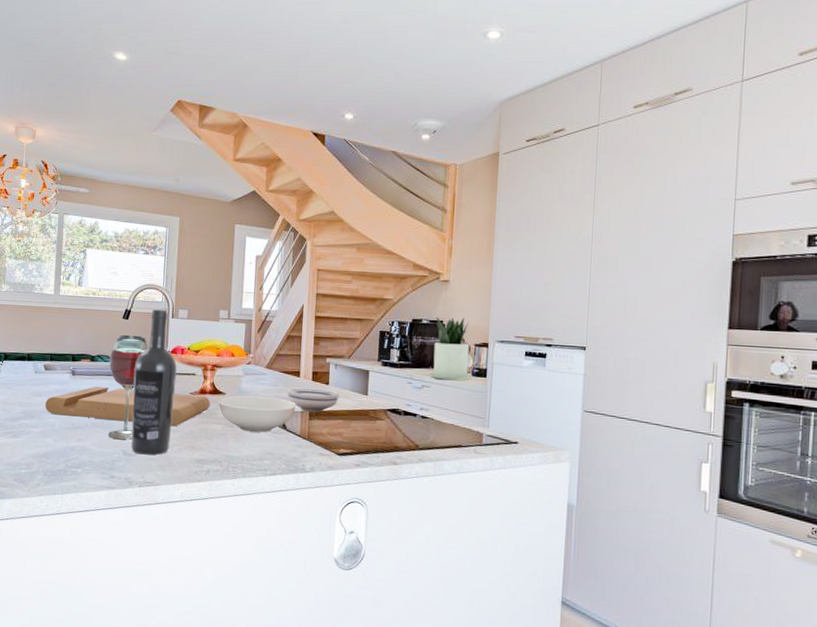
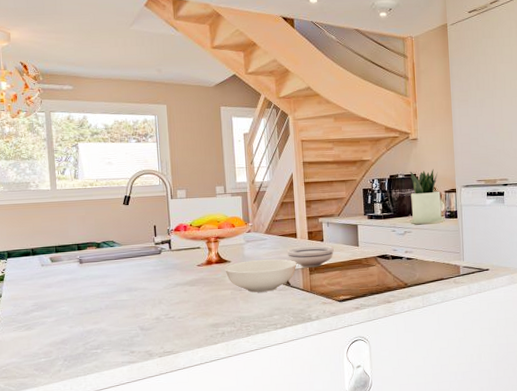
cutting board: present [45,386,210,426] -> none [56,266,218,303]
wineglass: present [108,334,149,440] -> none [115,218,152,317]
wine bottle: present [131,309,177,455] -> none [140,192,184,328]

